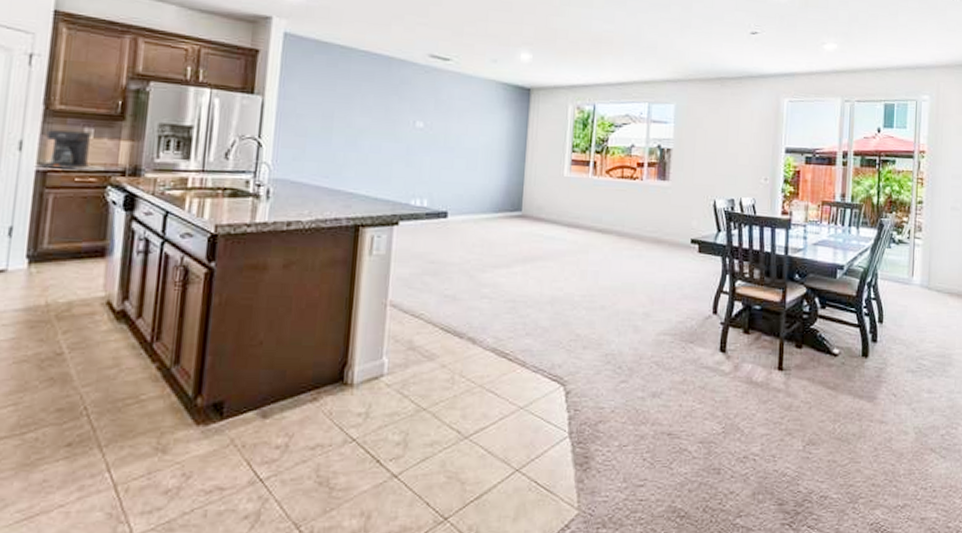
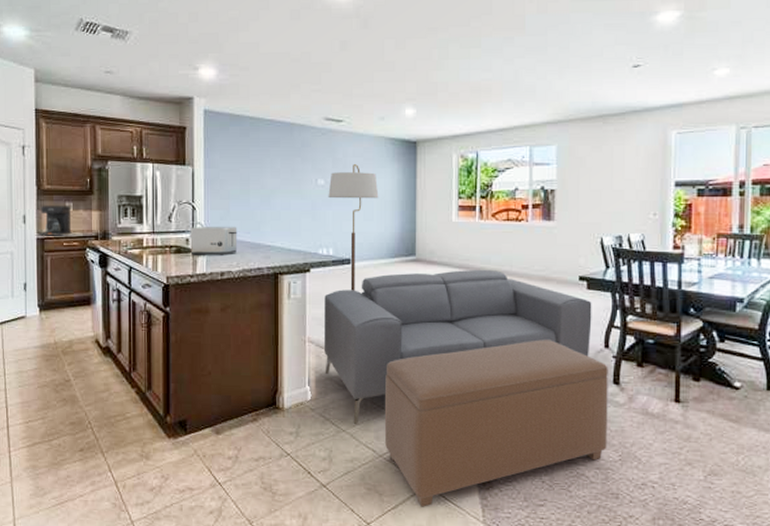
toaster: none [250,166,314,202] -> present [190,226,238,255]
sofa: none [407,228,703,403] -> present [324,269,592,425]
floor lamp: none [427,108,485,248] -> present [328,164,379,291]
ottoman: none [473,305,716,495] -> present [384,340,608,507]

